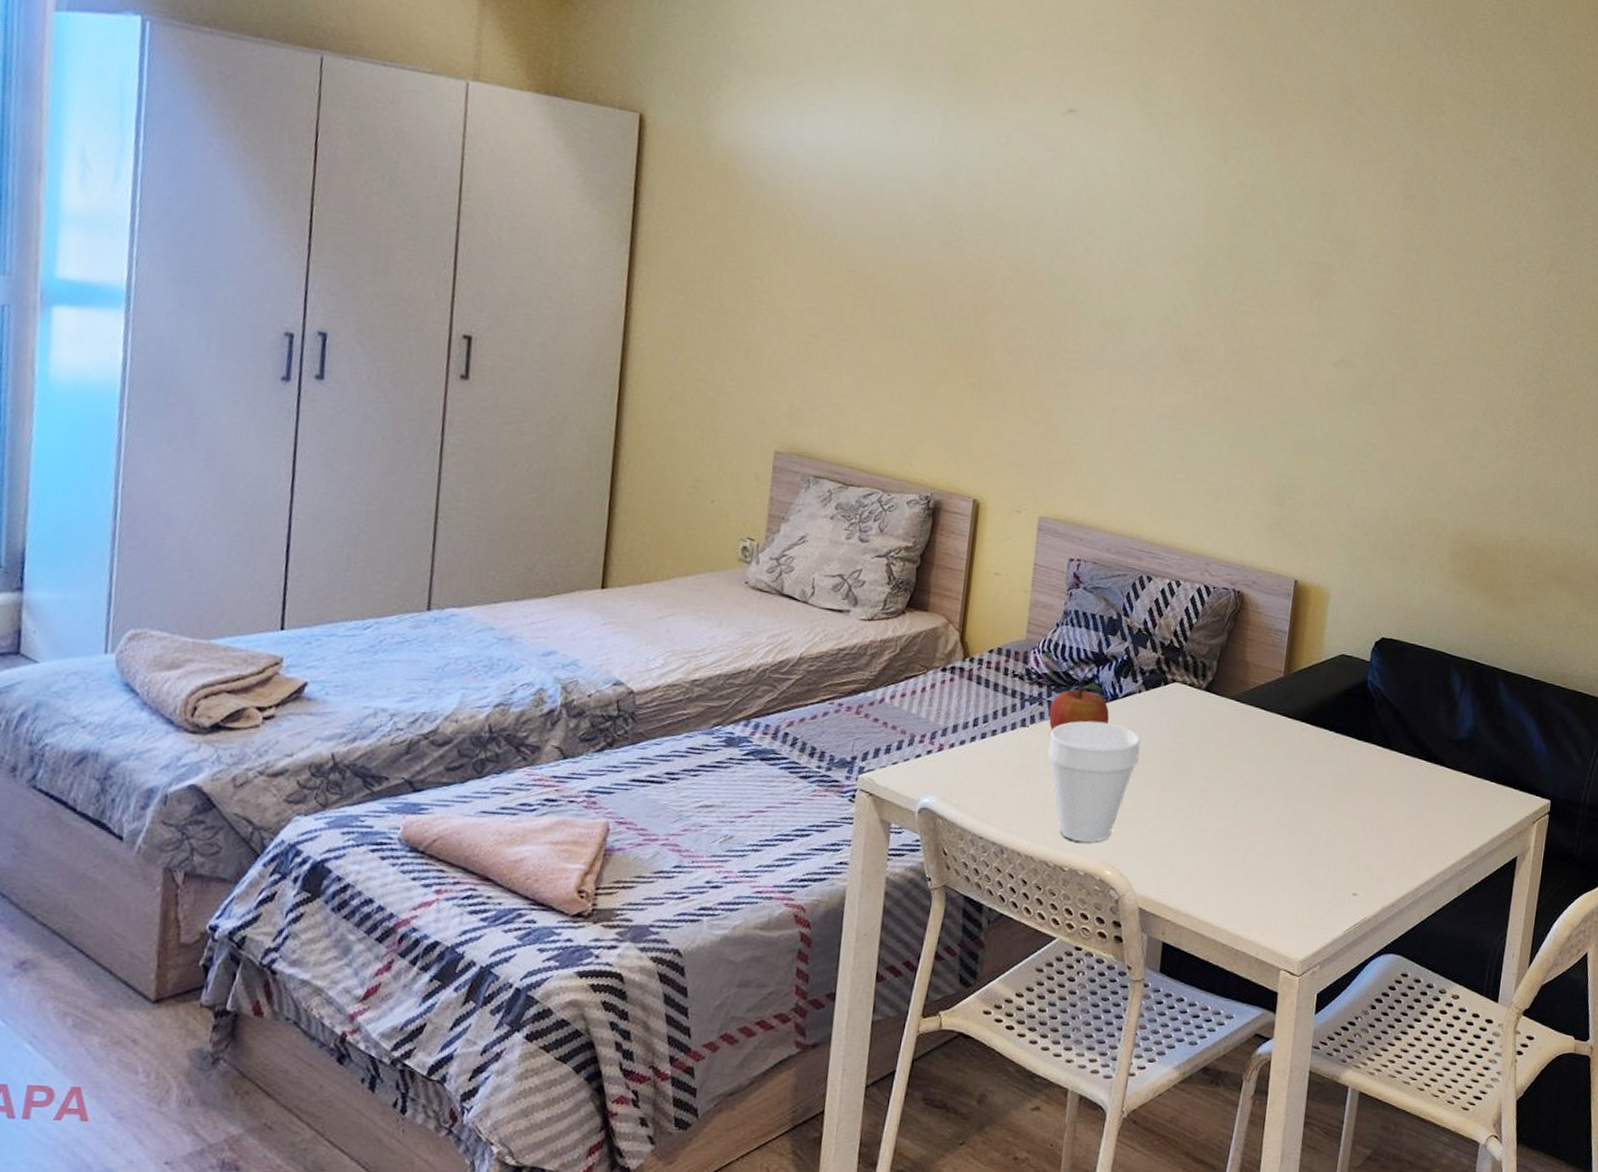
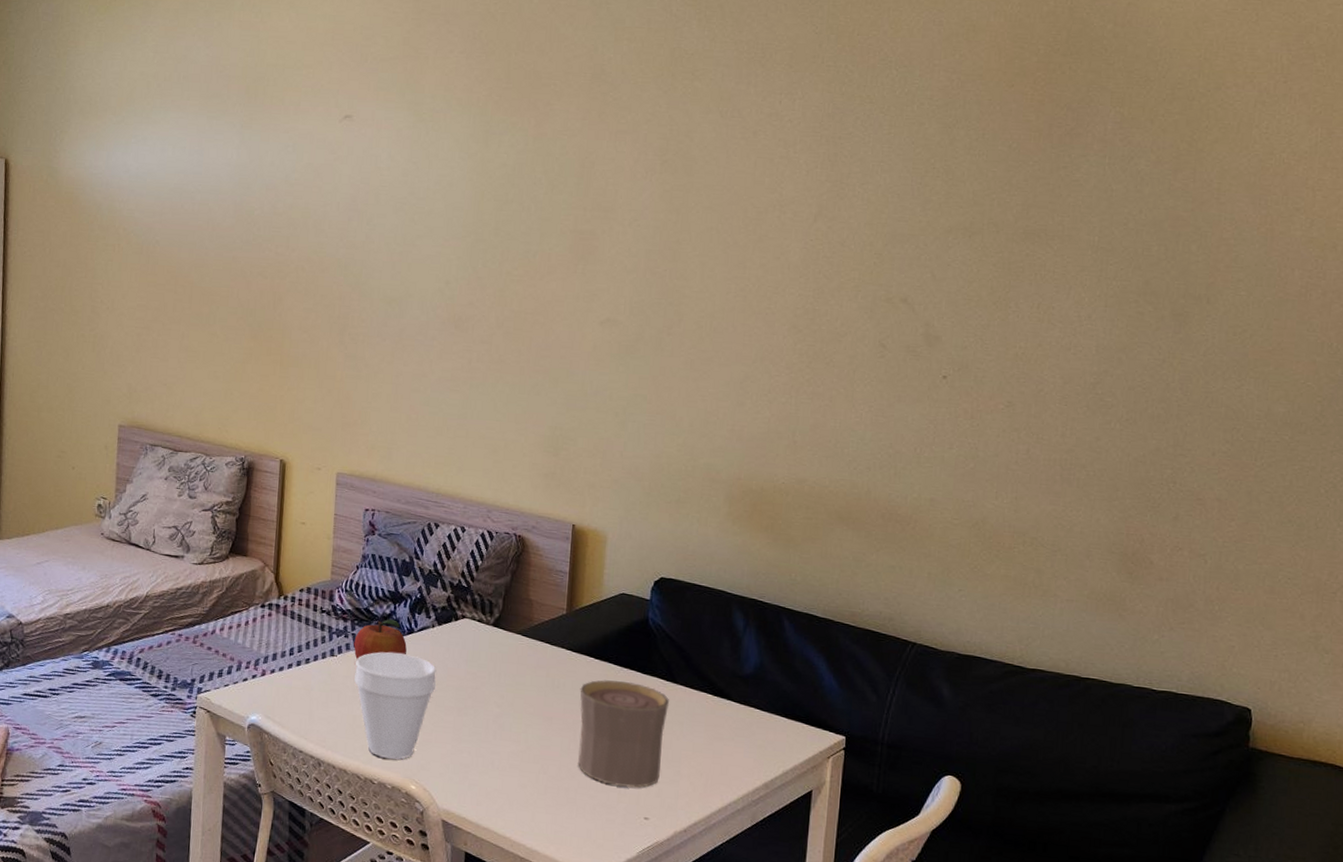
cup: none [1287,747,1384,862] -> present [578,680,670,788]

